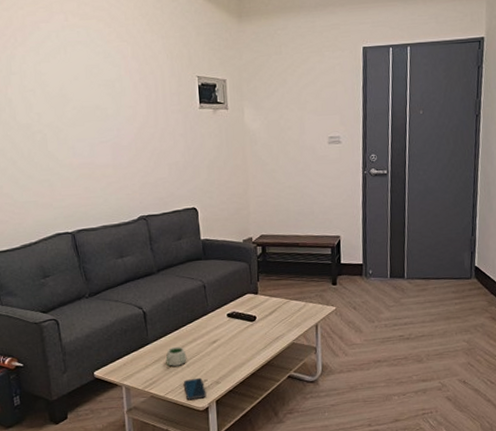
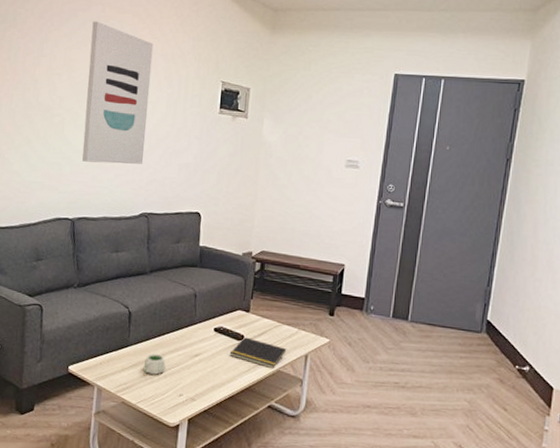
wall art: none [57,31,133,175] -> present [82,21,154,164]
smartphone: present [184,377,207,401] -> none [157,390,180,414]
notepad: none [245,317,298,343] -> present [229,337,287,369]

